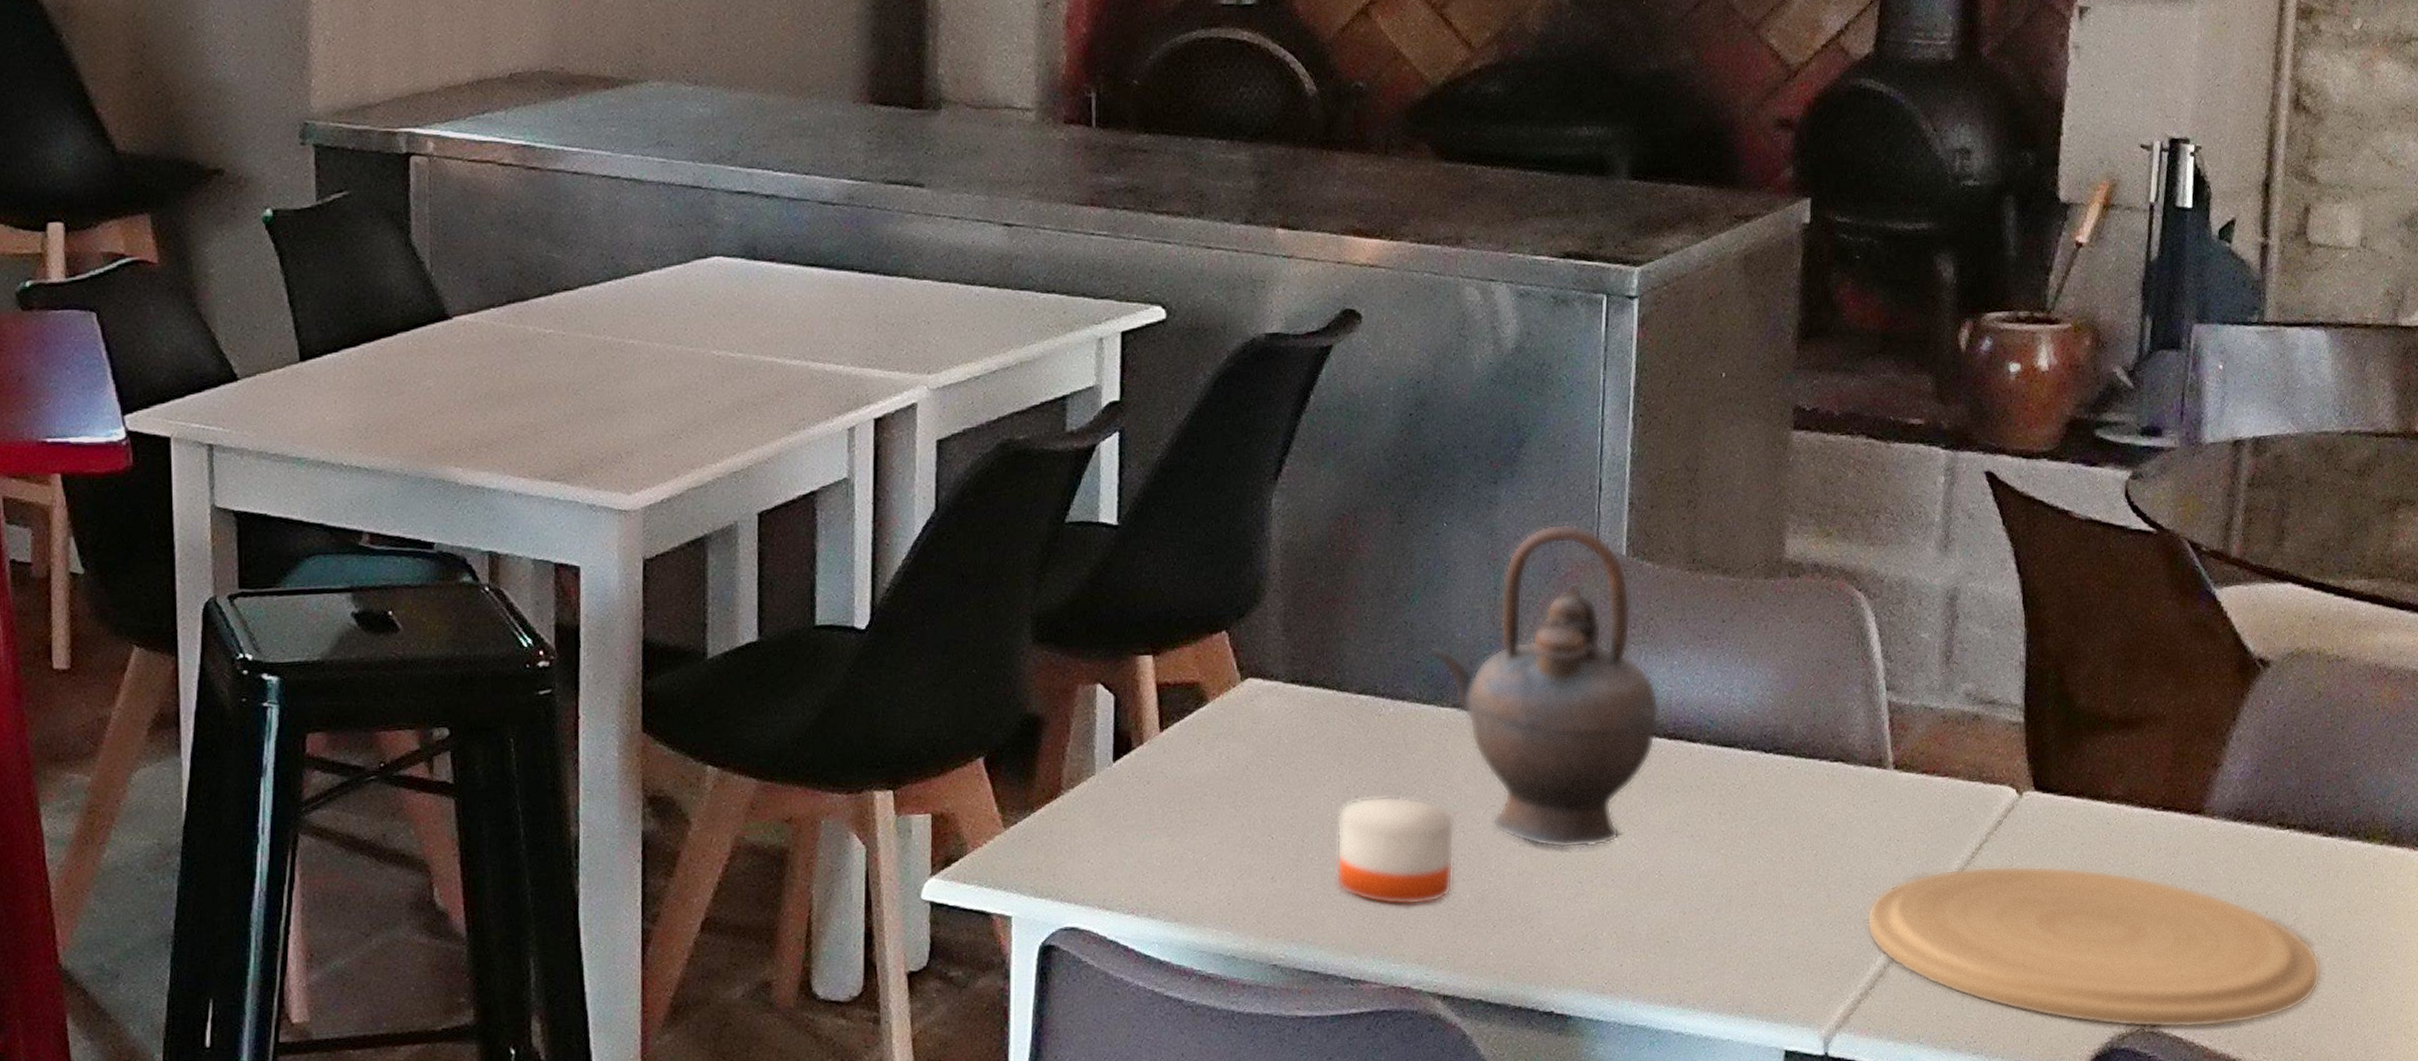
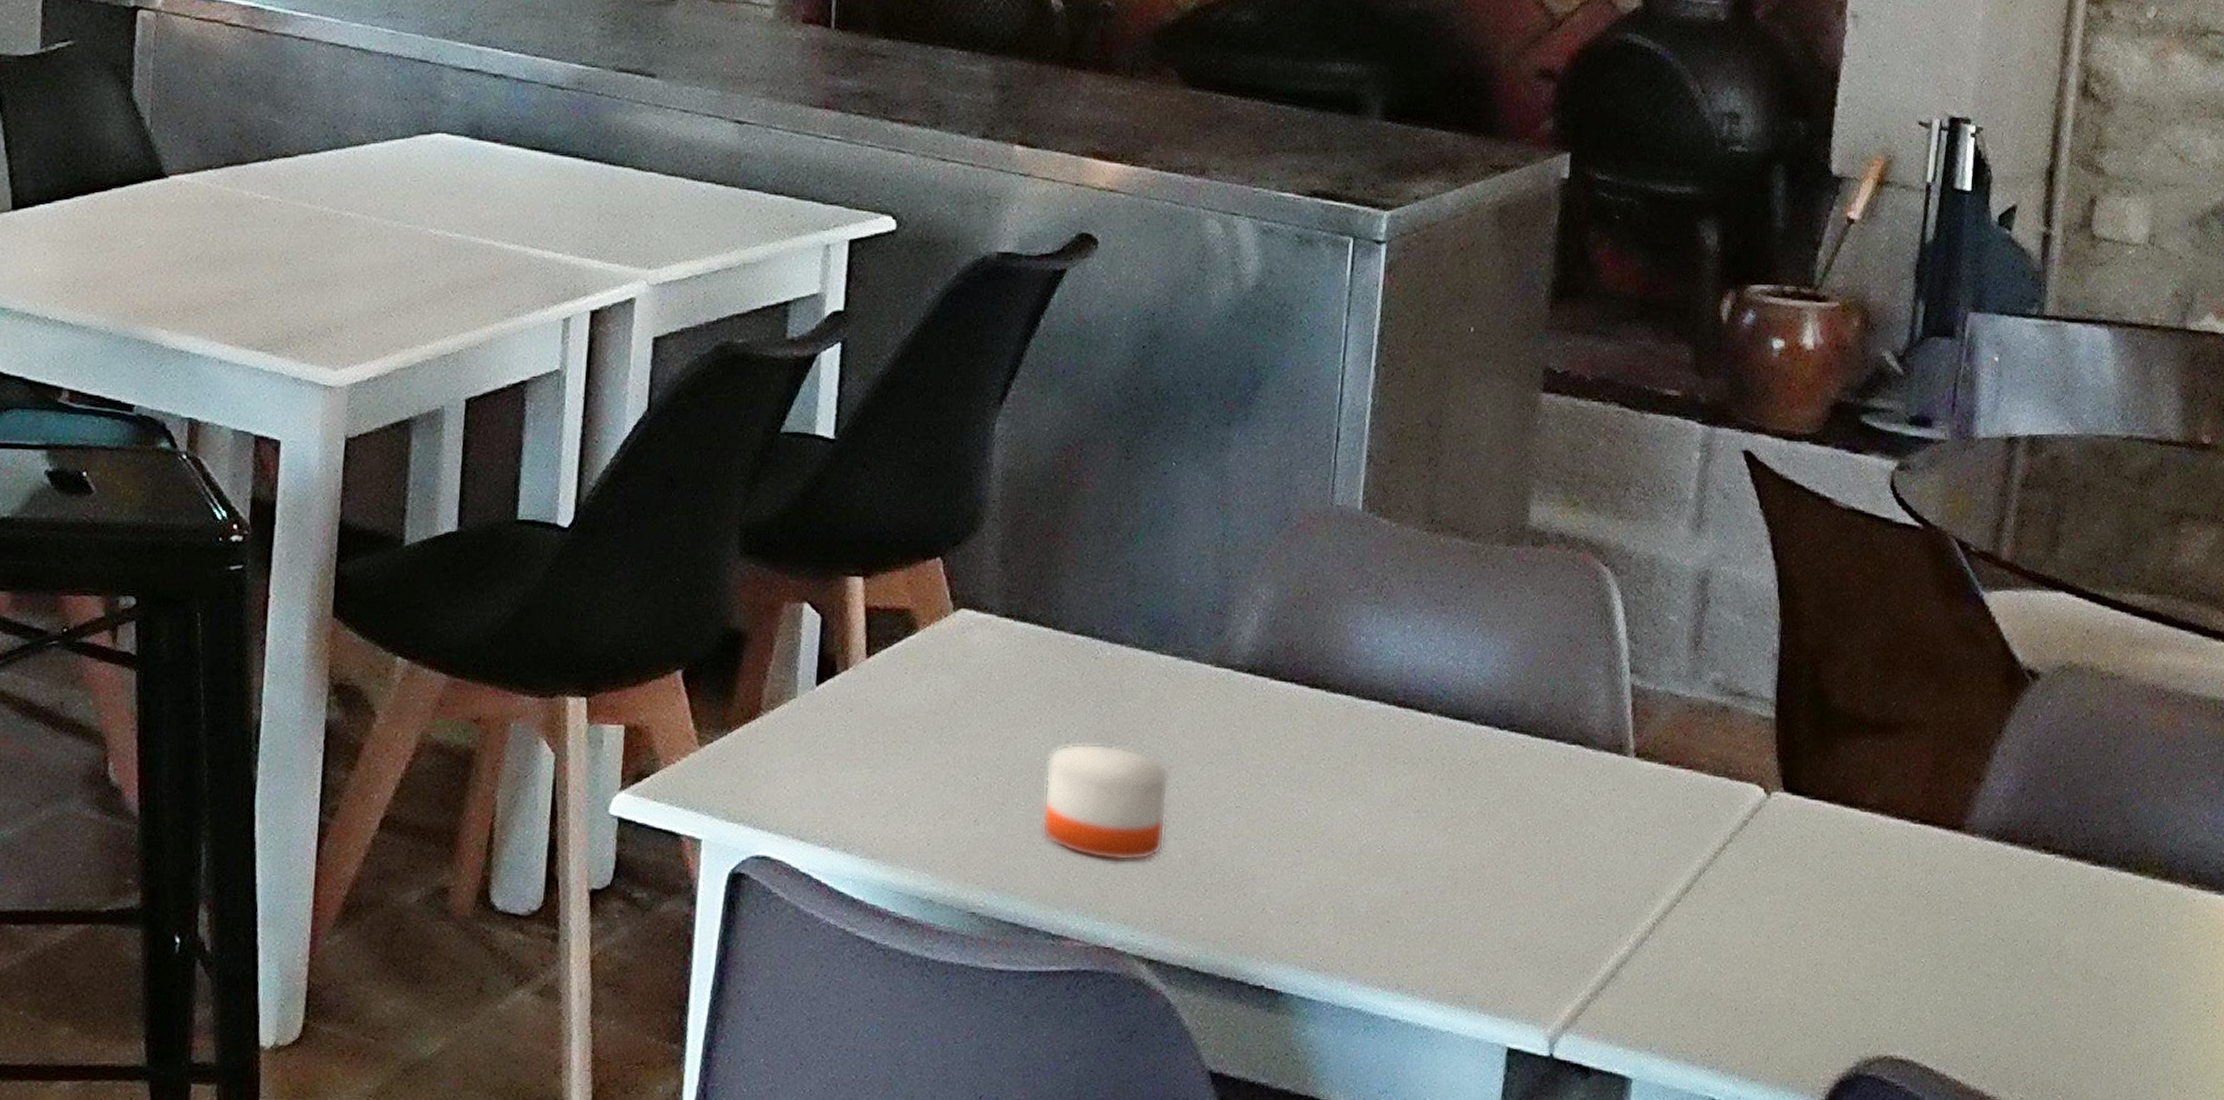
teapot: present [1429,523,1660,849] -> none [1150,472,1391,814]
plate: present [1866,865,2322,1029] -> none [1599,868,2086,1060]

